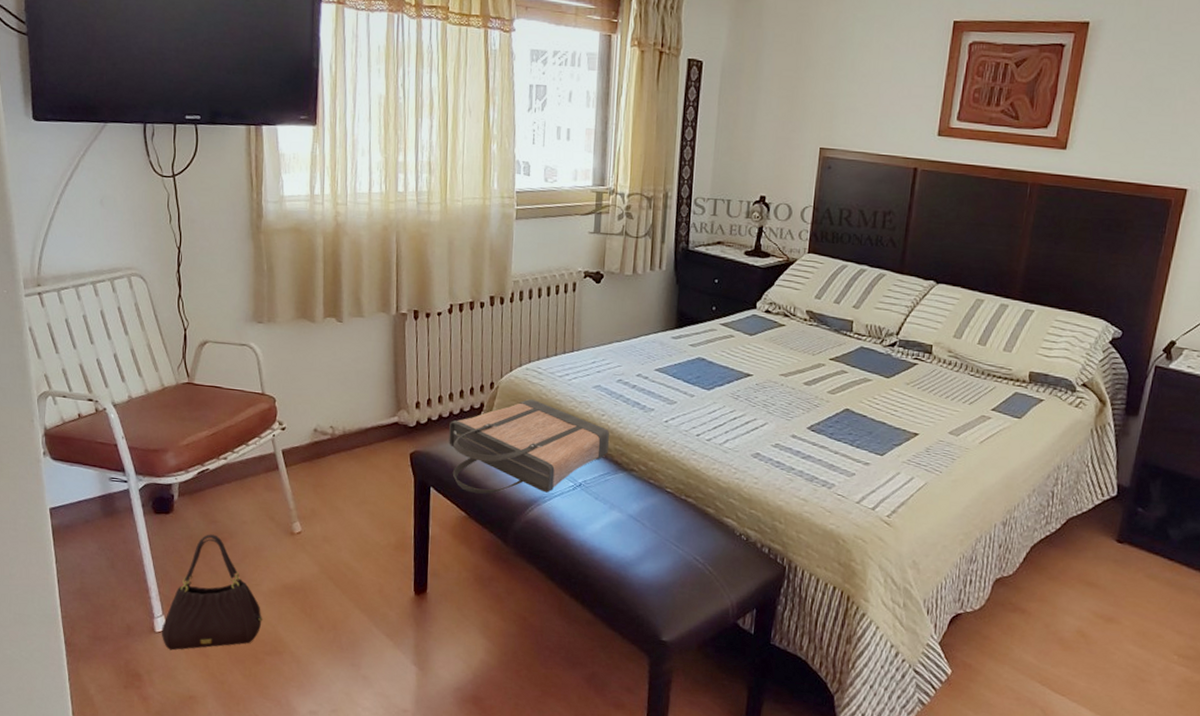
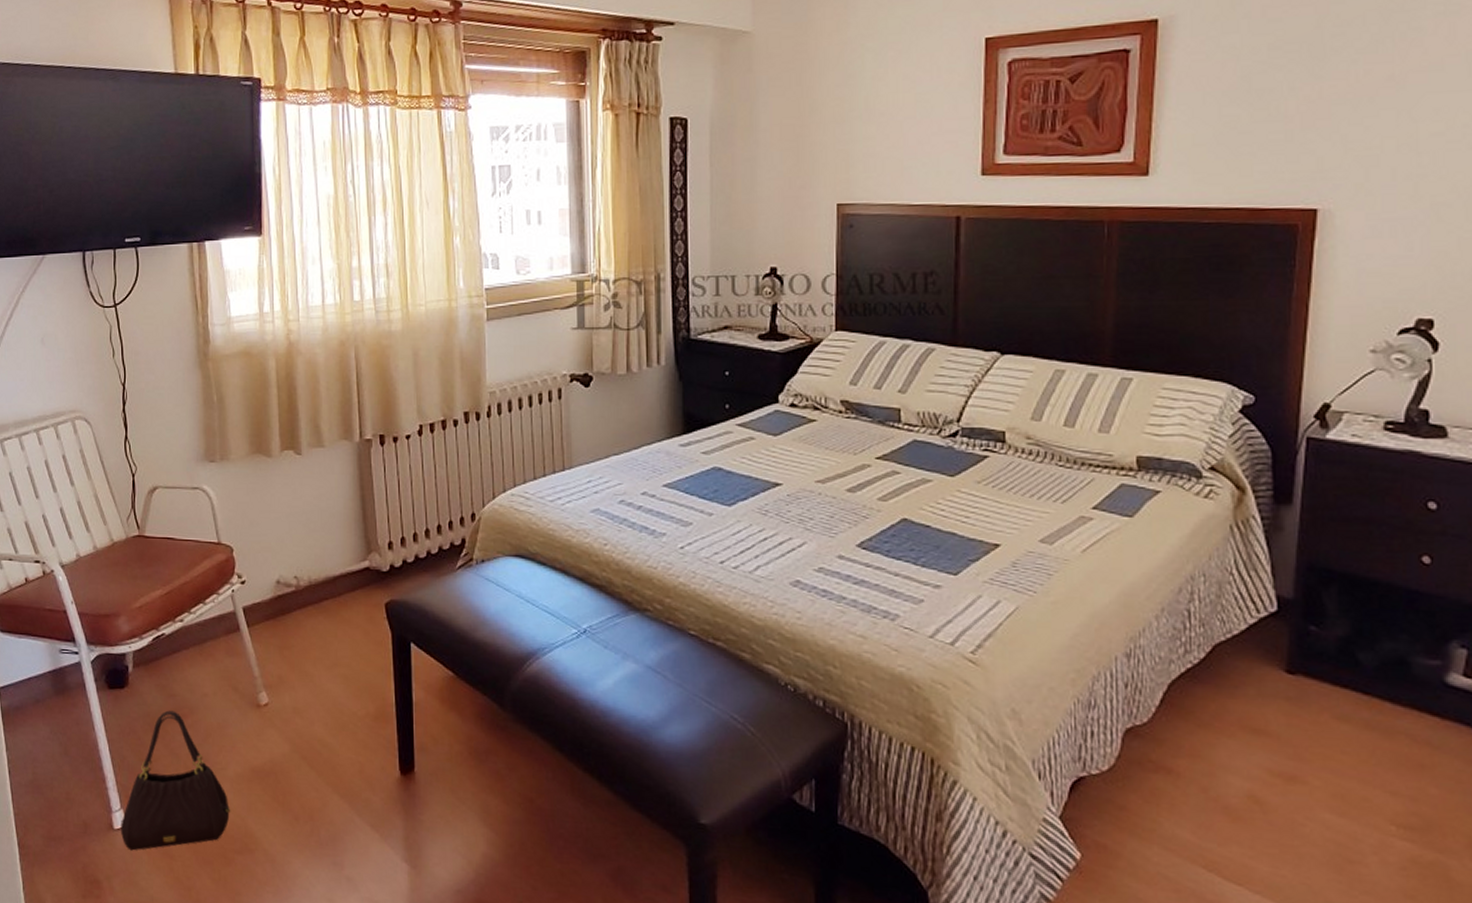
shopping bag: present [449,399,609,494] -> none [428,531,615,648]

